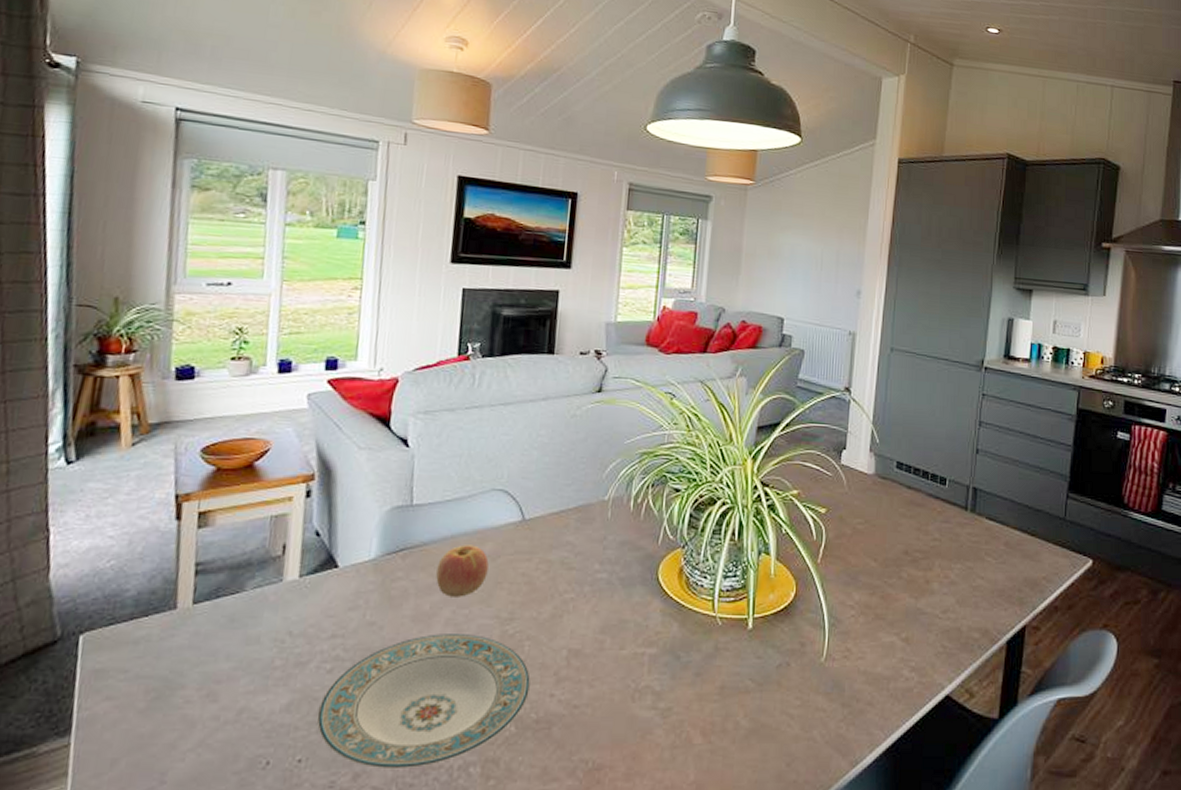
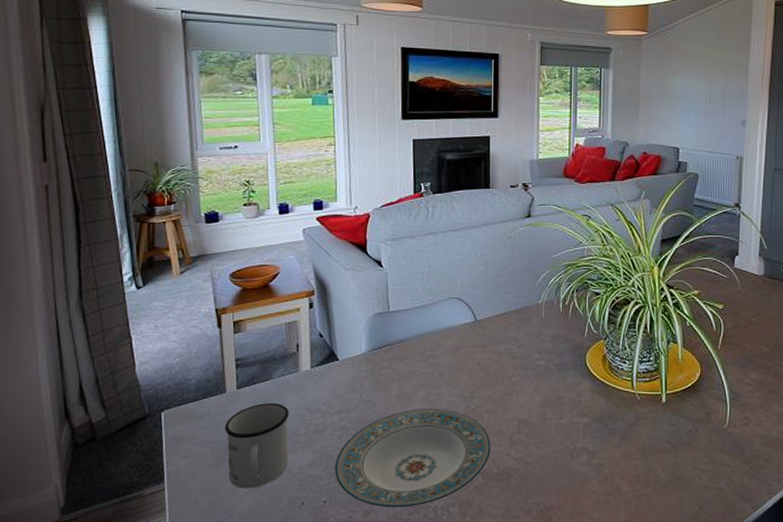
mug: none [166,624,263,743] -> present [225,403,289,489]
apple: present [436,544,489,597] -> none [412,341,451,381]

